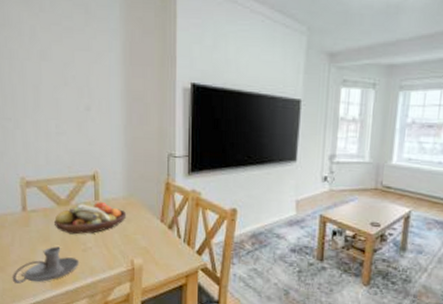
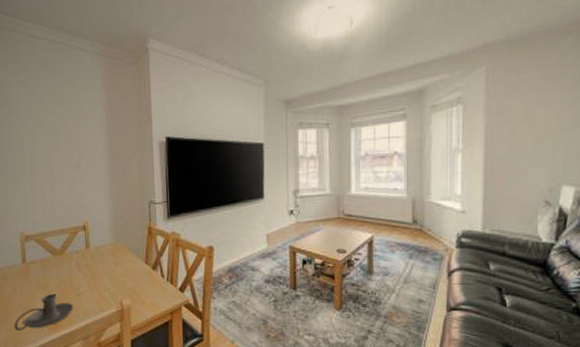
fruit bowl: present [54,202,127,235] -> none [51,250,115,281]

